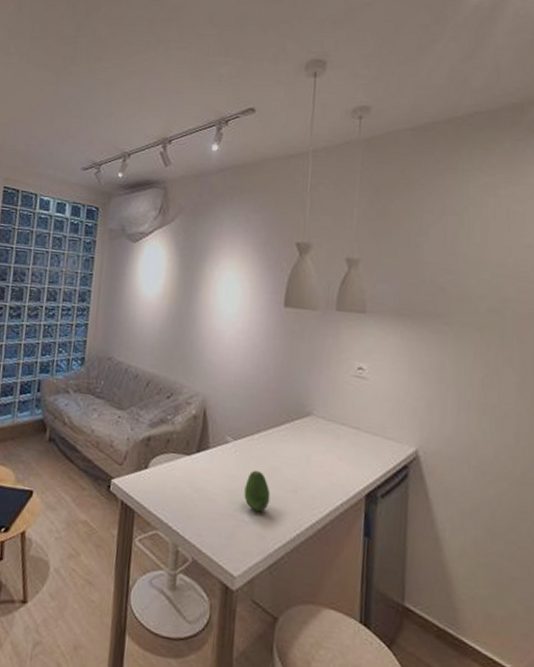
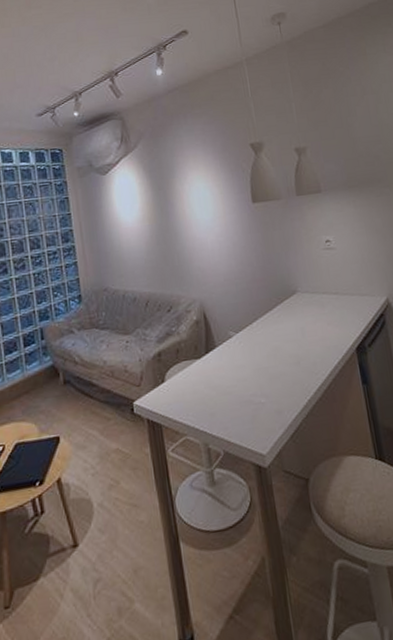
fruit: present [244,470,271,512] -> none [254,354,279,391]

